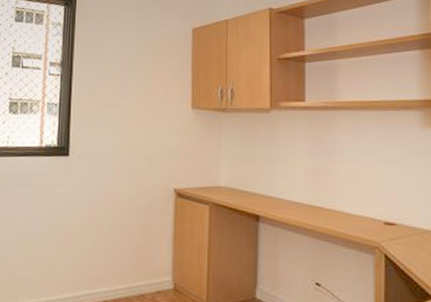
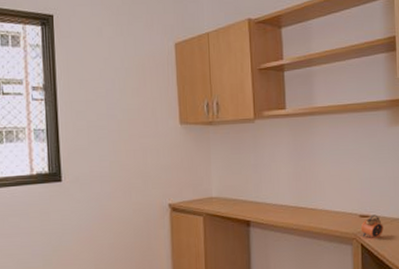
alarm clock: none [385,223,412,250] -> present [360,214,384,238]

